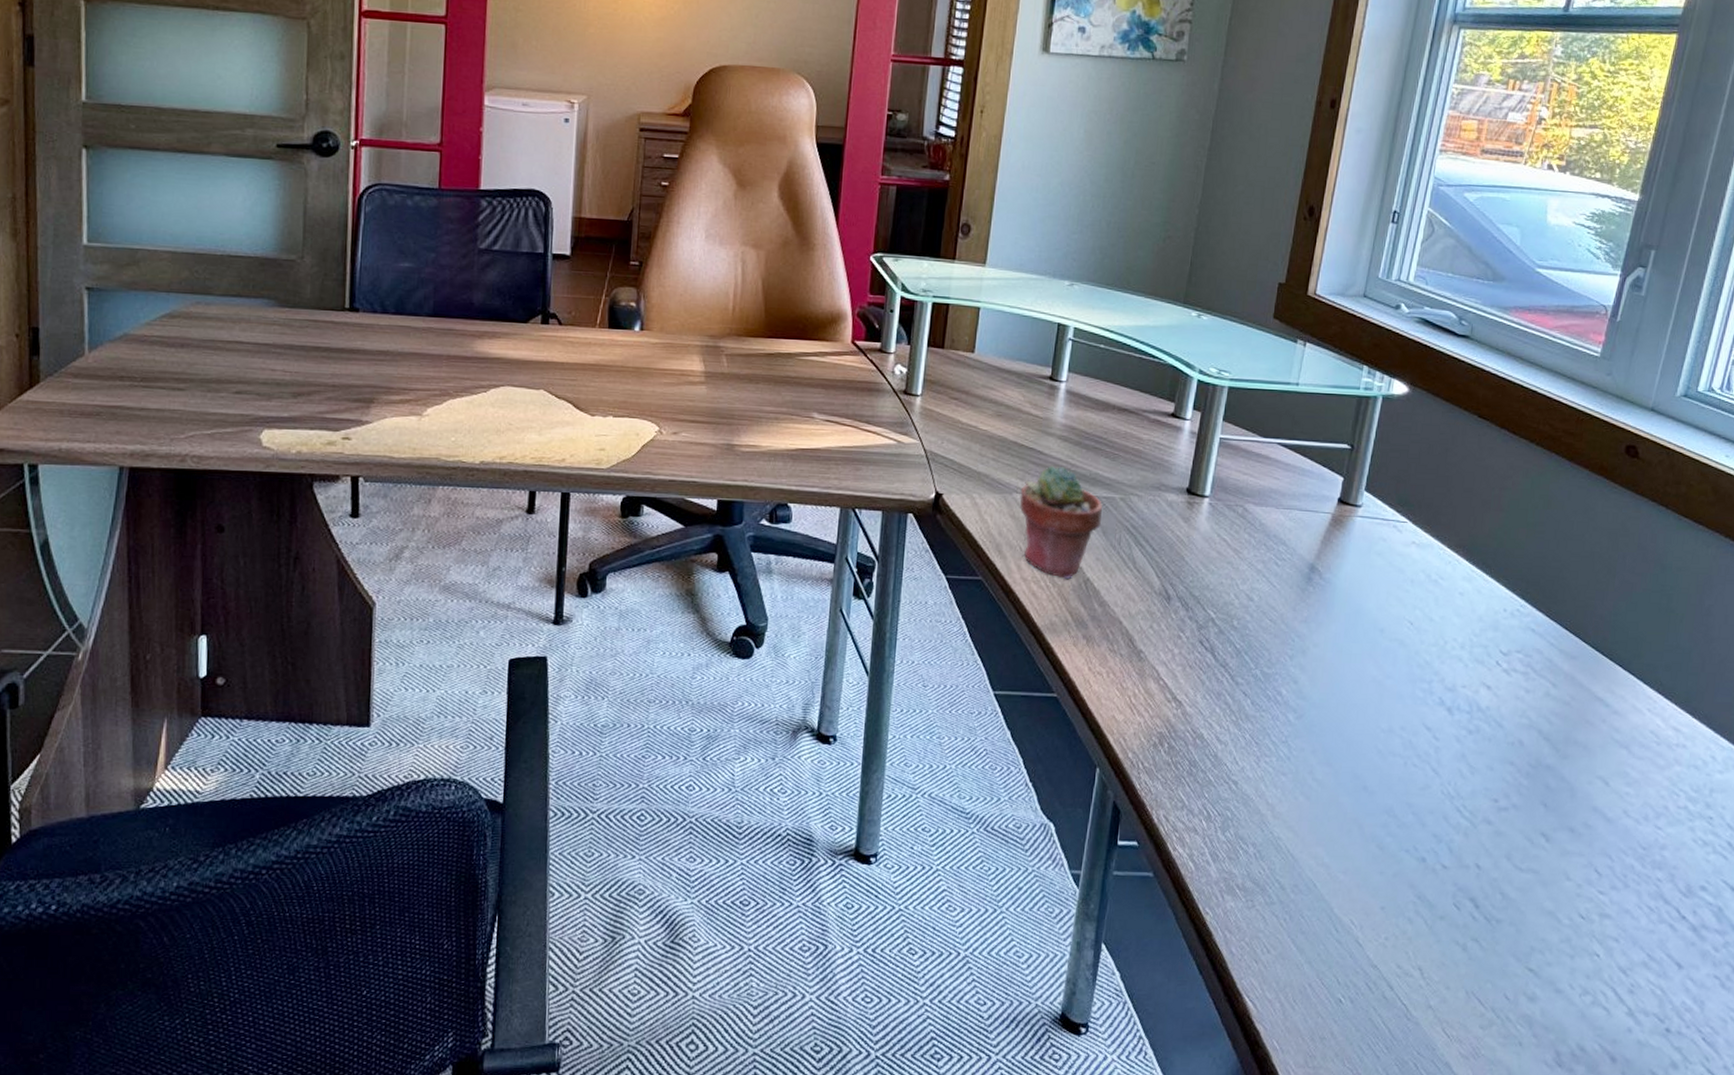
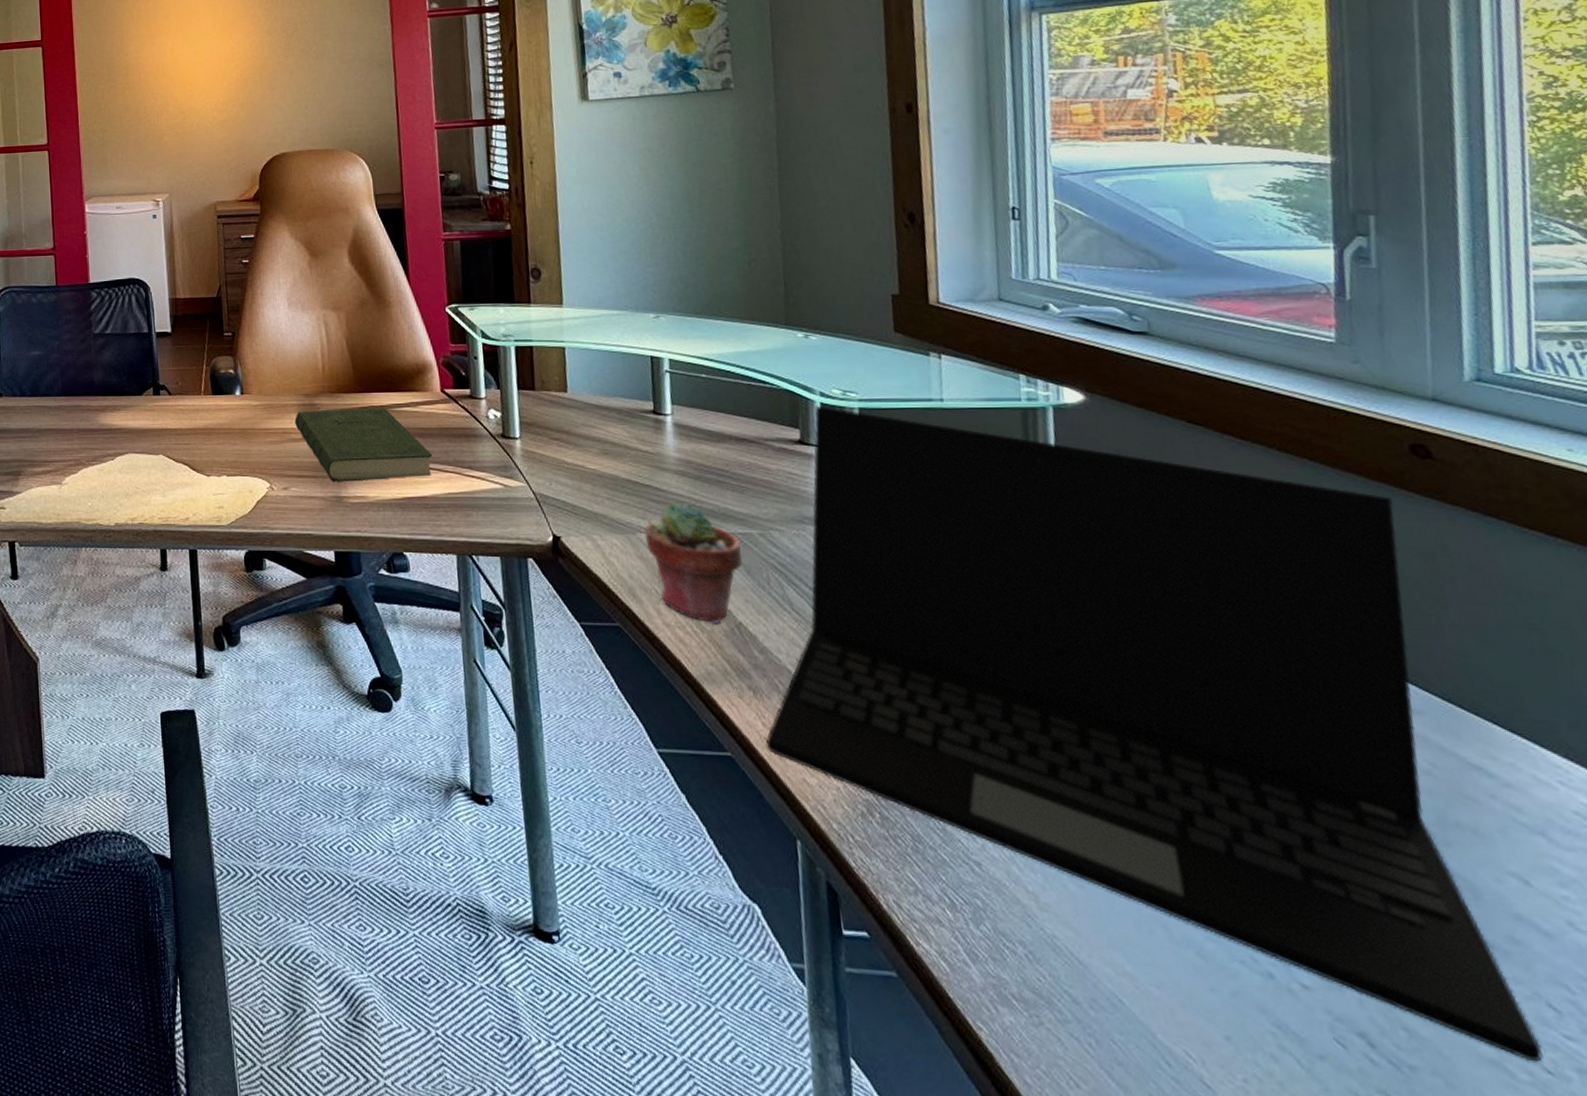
book: none [695,352,833,430] -> present [294,408,433,482]
laptop: none [1087,382,1603,911] -> present [765,405,1543,1062]

